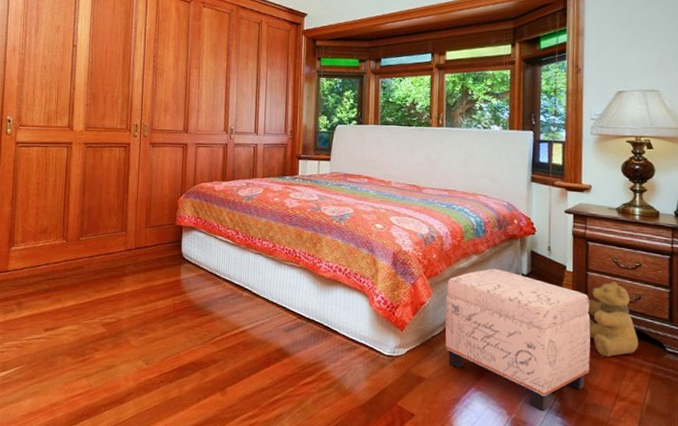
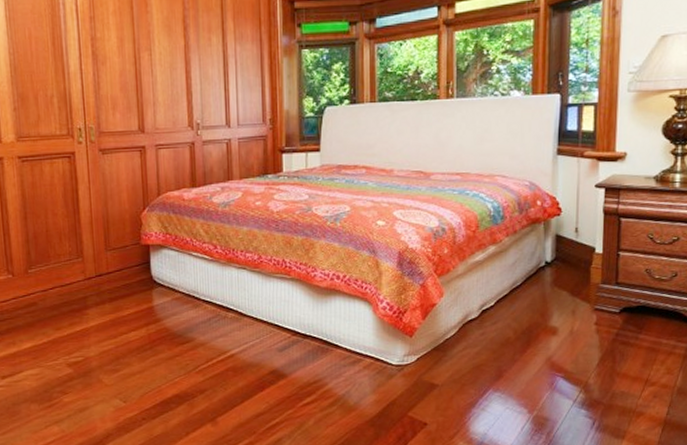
ottoman: present [445,268,591,411] -> none [459,258,621,405]
teddy bear: present [587,280,638,358] -> none [617,259,672,343]

